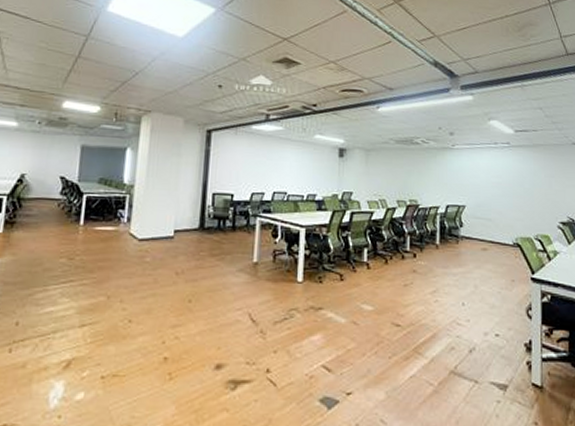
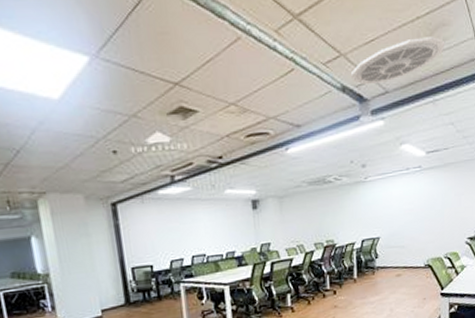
ceiling vent: none [444,32,533,64] -> present [351,37,445,85]

